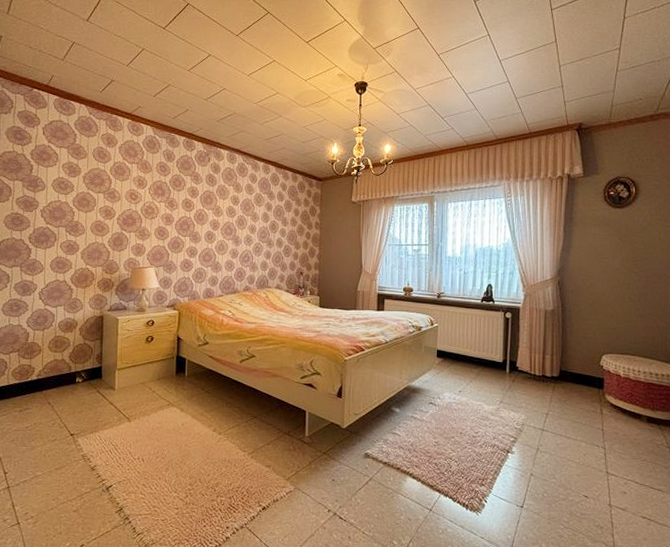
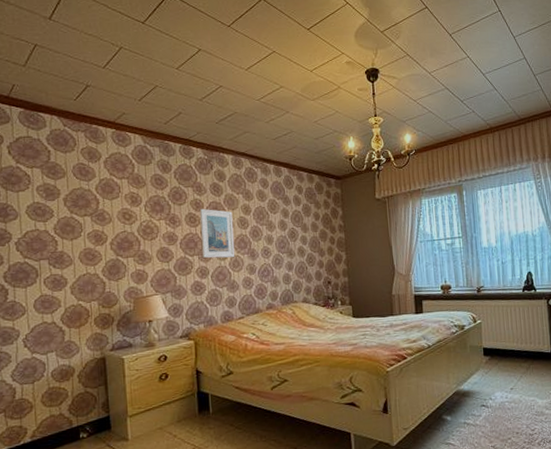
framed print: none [193,195,223,242] -> present [199,208,236,259]

